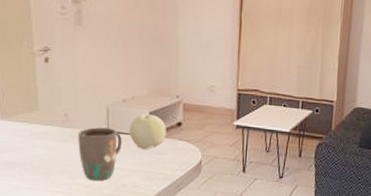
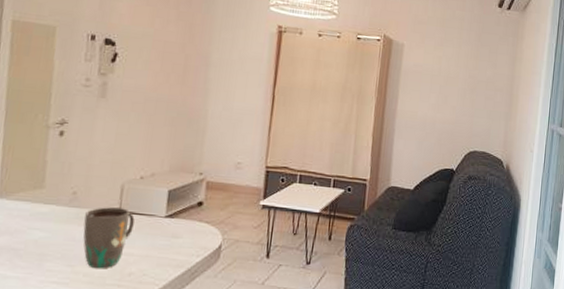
fruit: present [129,114,166,149] -> none [143,193,186,232]

